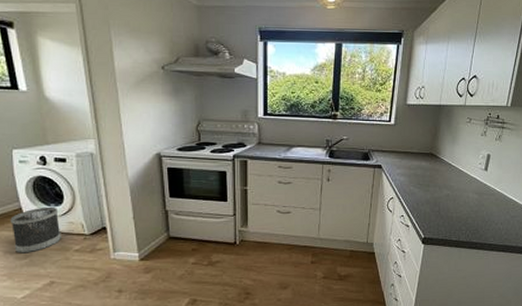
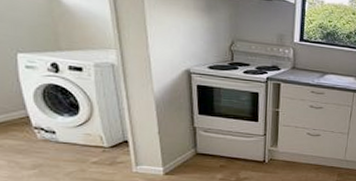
wastebasket: present [10,206,61,254] -> none [15,116,77,164]

